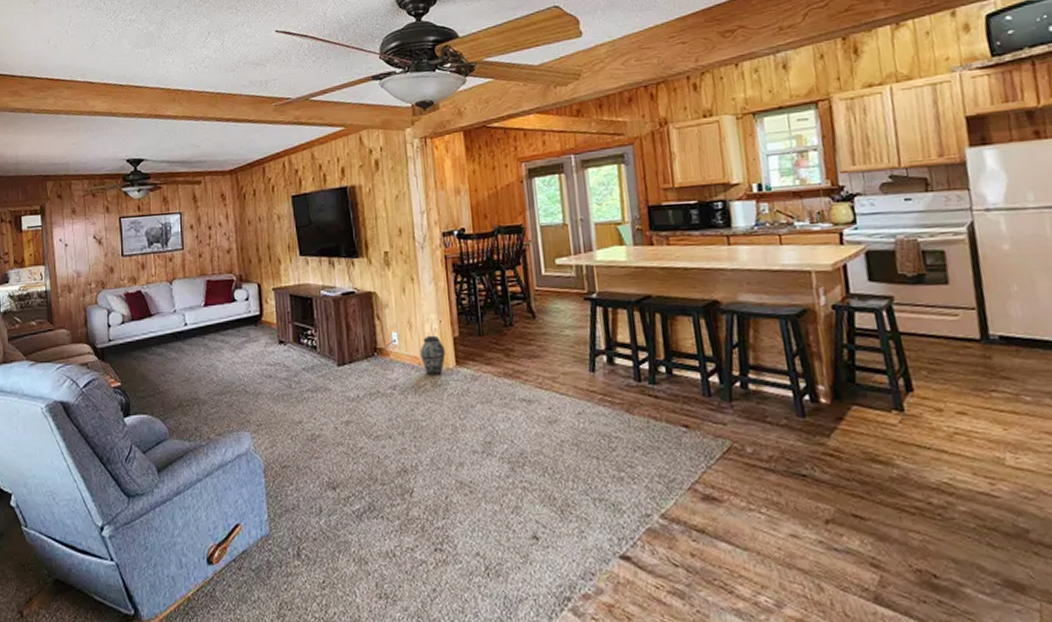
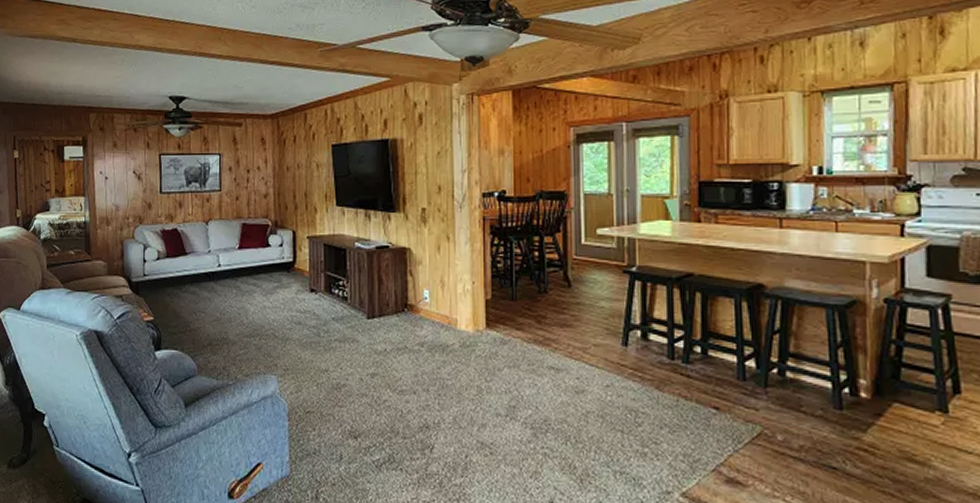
vase: present [419,335,446,376] -> none [450,296,476,337]

